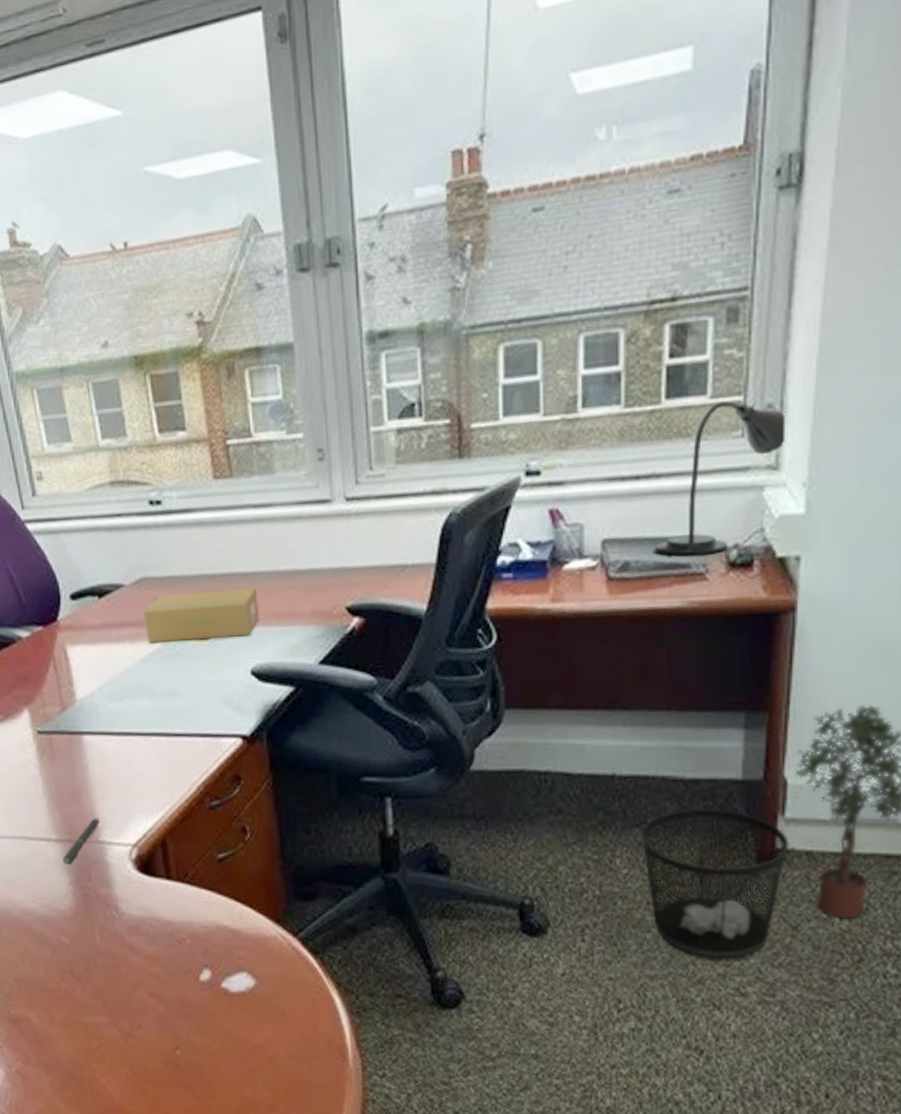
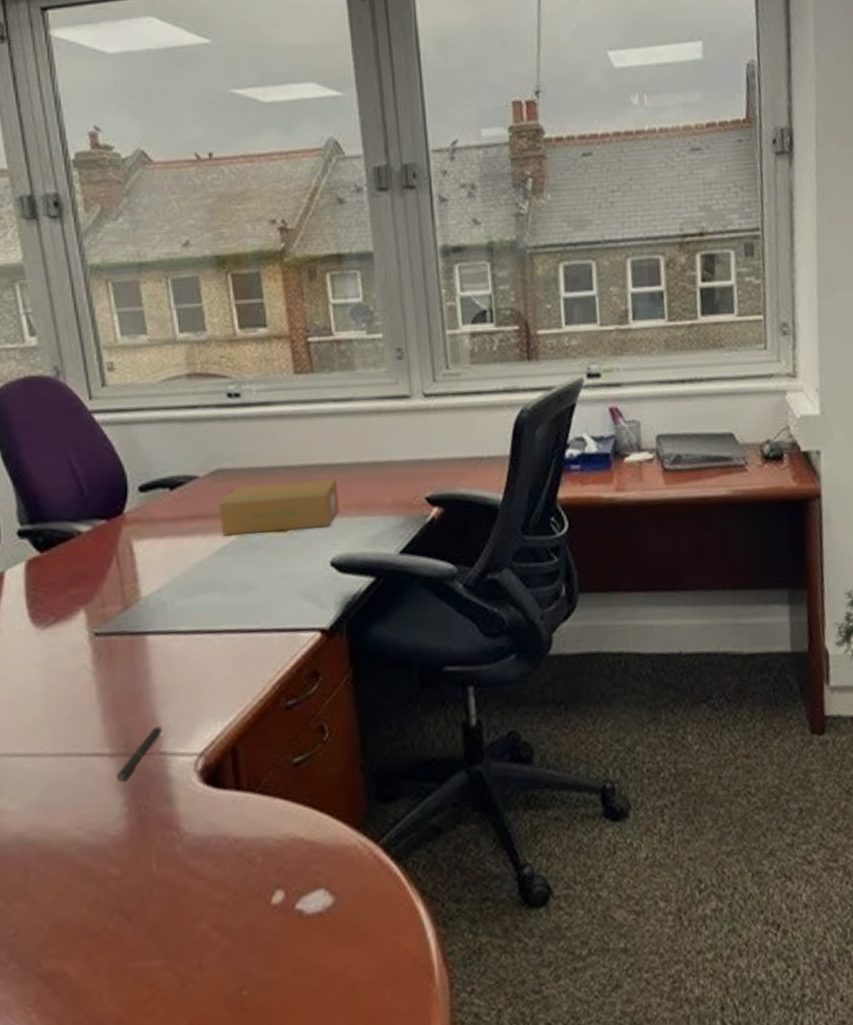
waste bin: present [640,808,789,960] -> none [707,680,836,830]
desk lamp: present [652,401,786,558] -> none [700,319,799,452]

